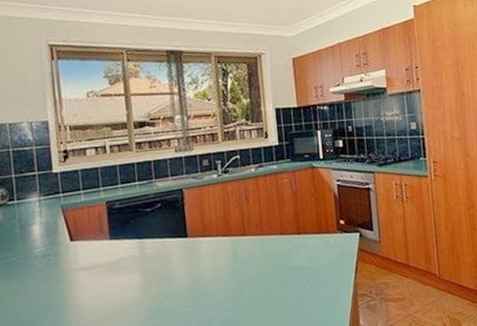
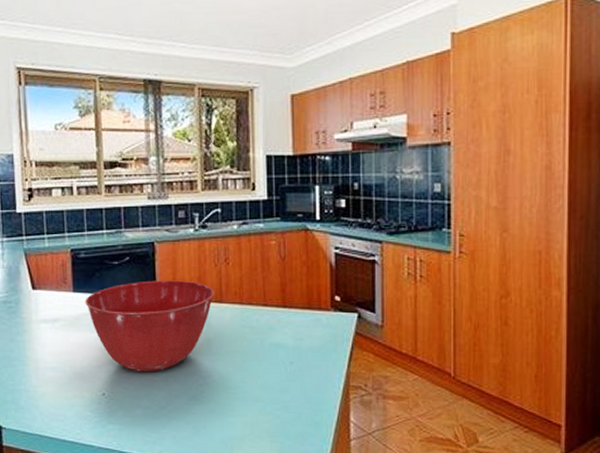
mixing bowl: none [121,219,238,305] -> present [85,280,214,372]

